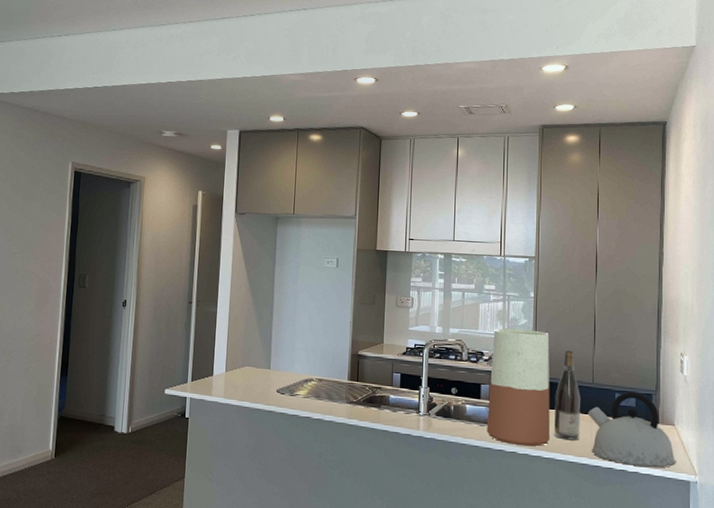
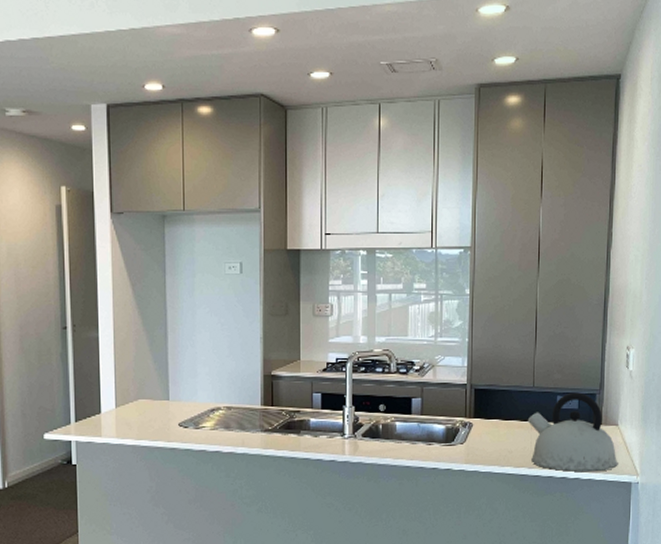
vase: present [486,328,550,446] -> none [419,332,488,462]
wine bottle: present [553,350,581,441] -> none [491,352,521,451]

